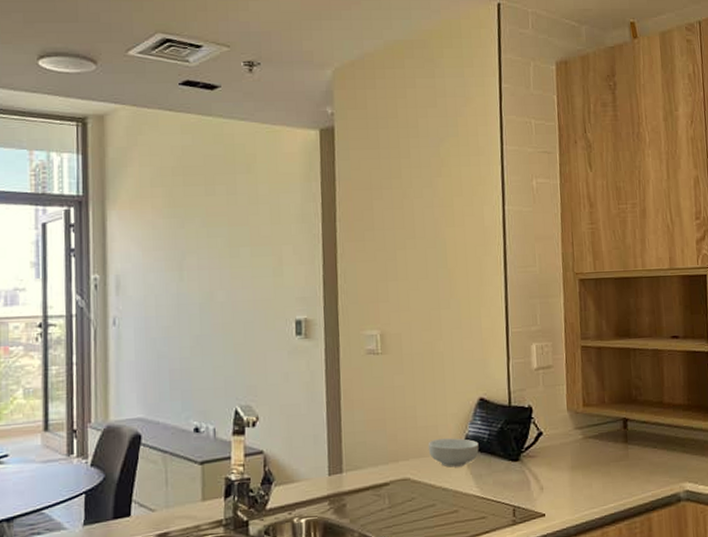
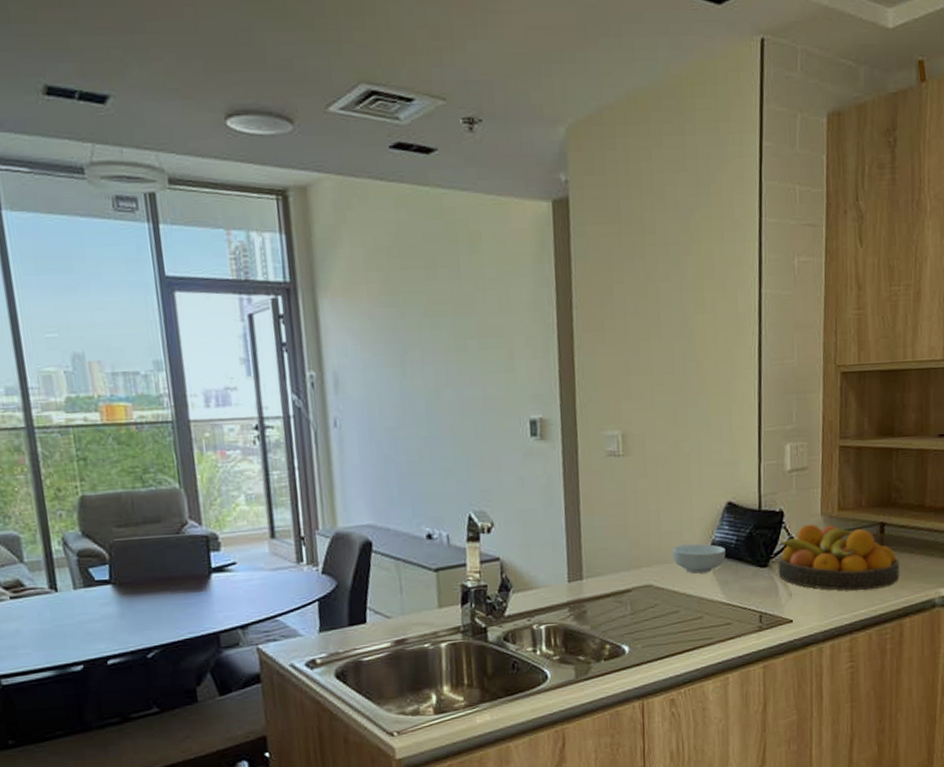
fruit bowl: none [528,419,645,485] -> present [778,524,900,591]

